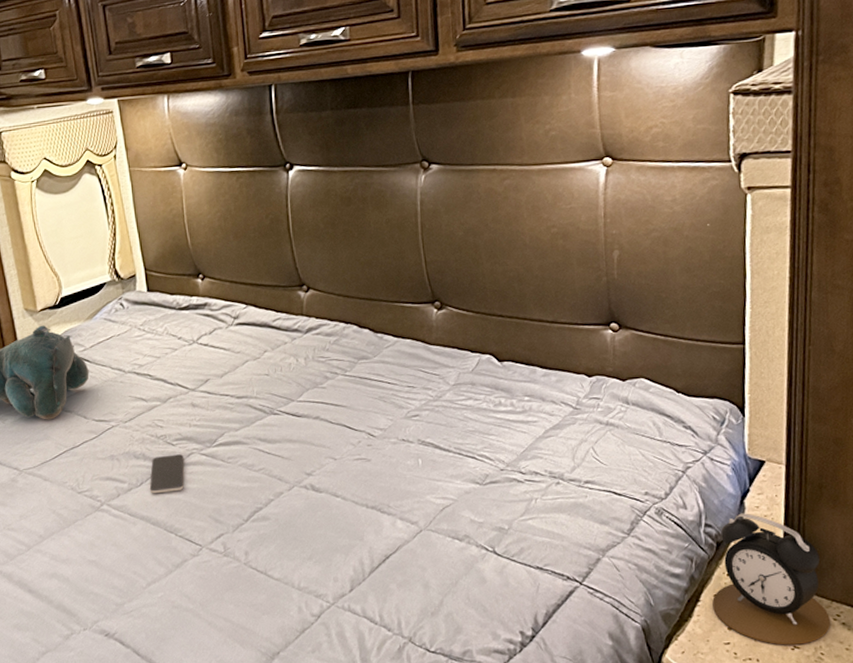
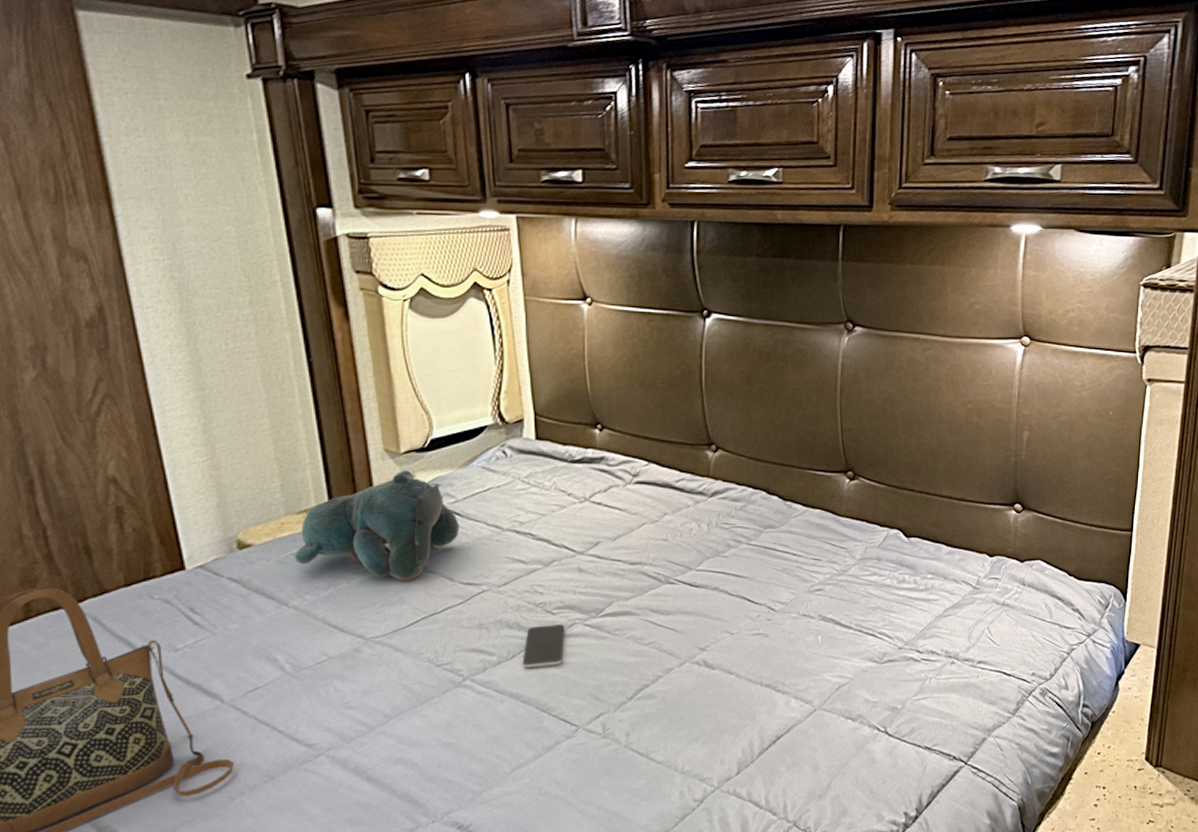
alarm clock: present [712,513,830,645] -> none [1083,694,1181,820]

